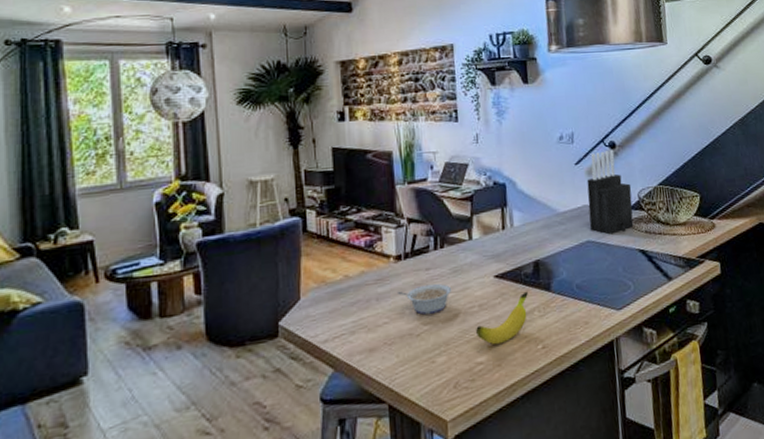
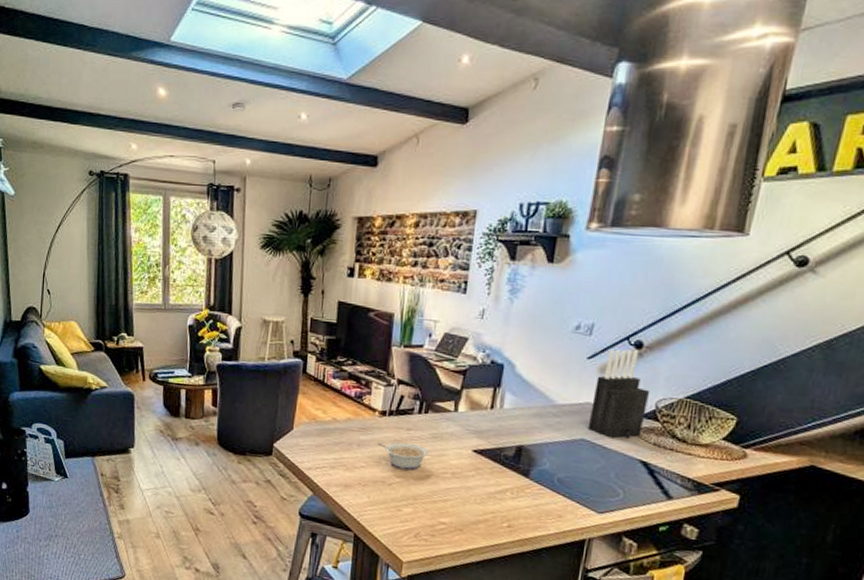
banana: present [476,291,528,345] -> none [444,471,504,513]

